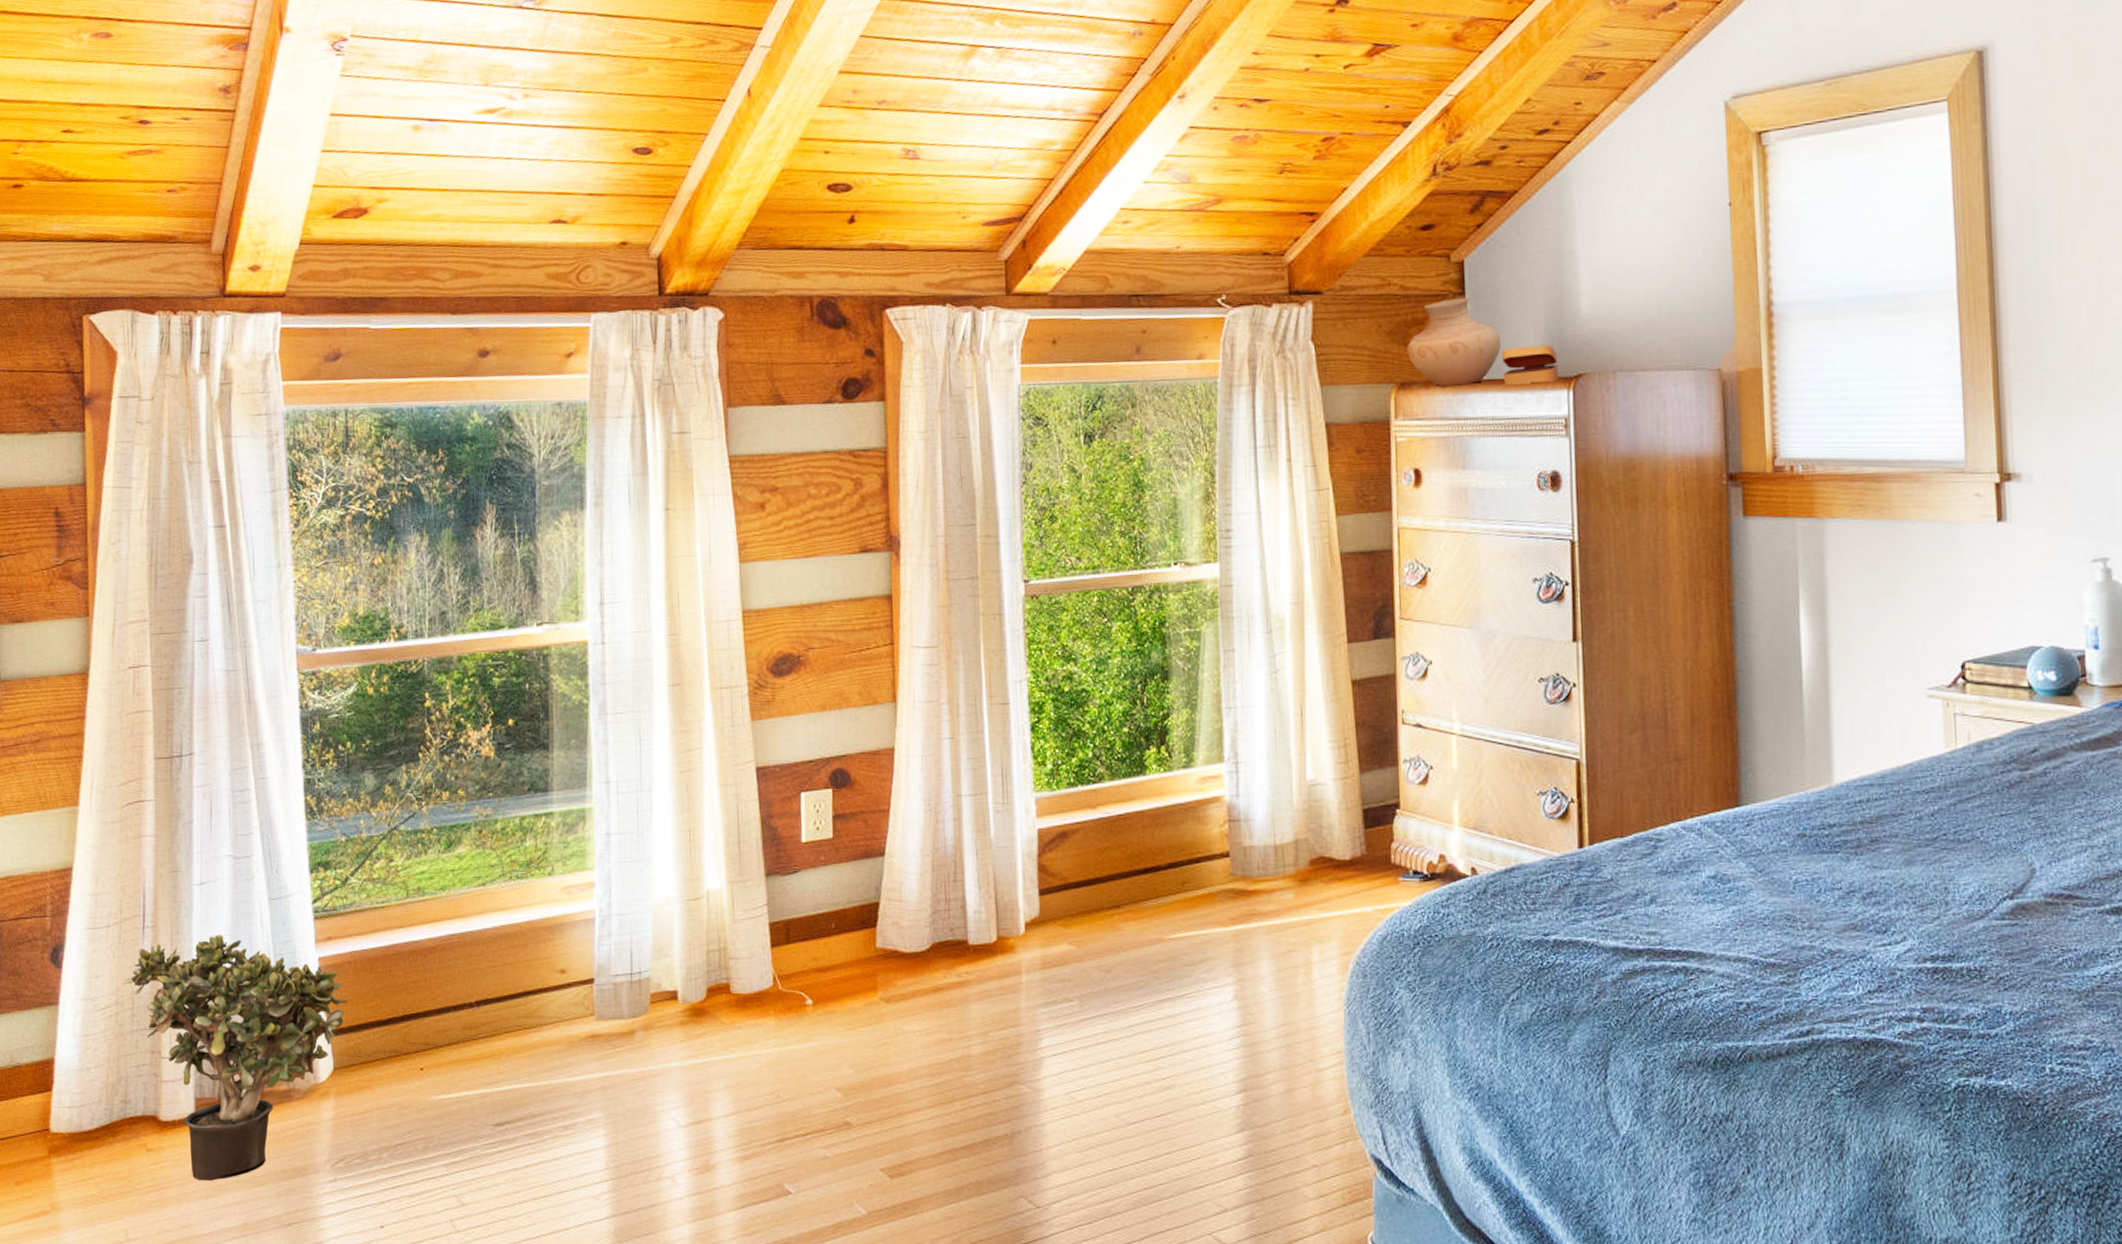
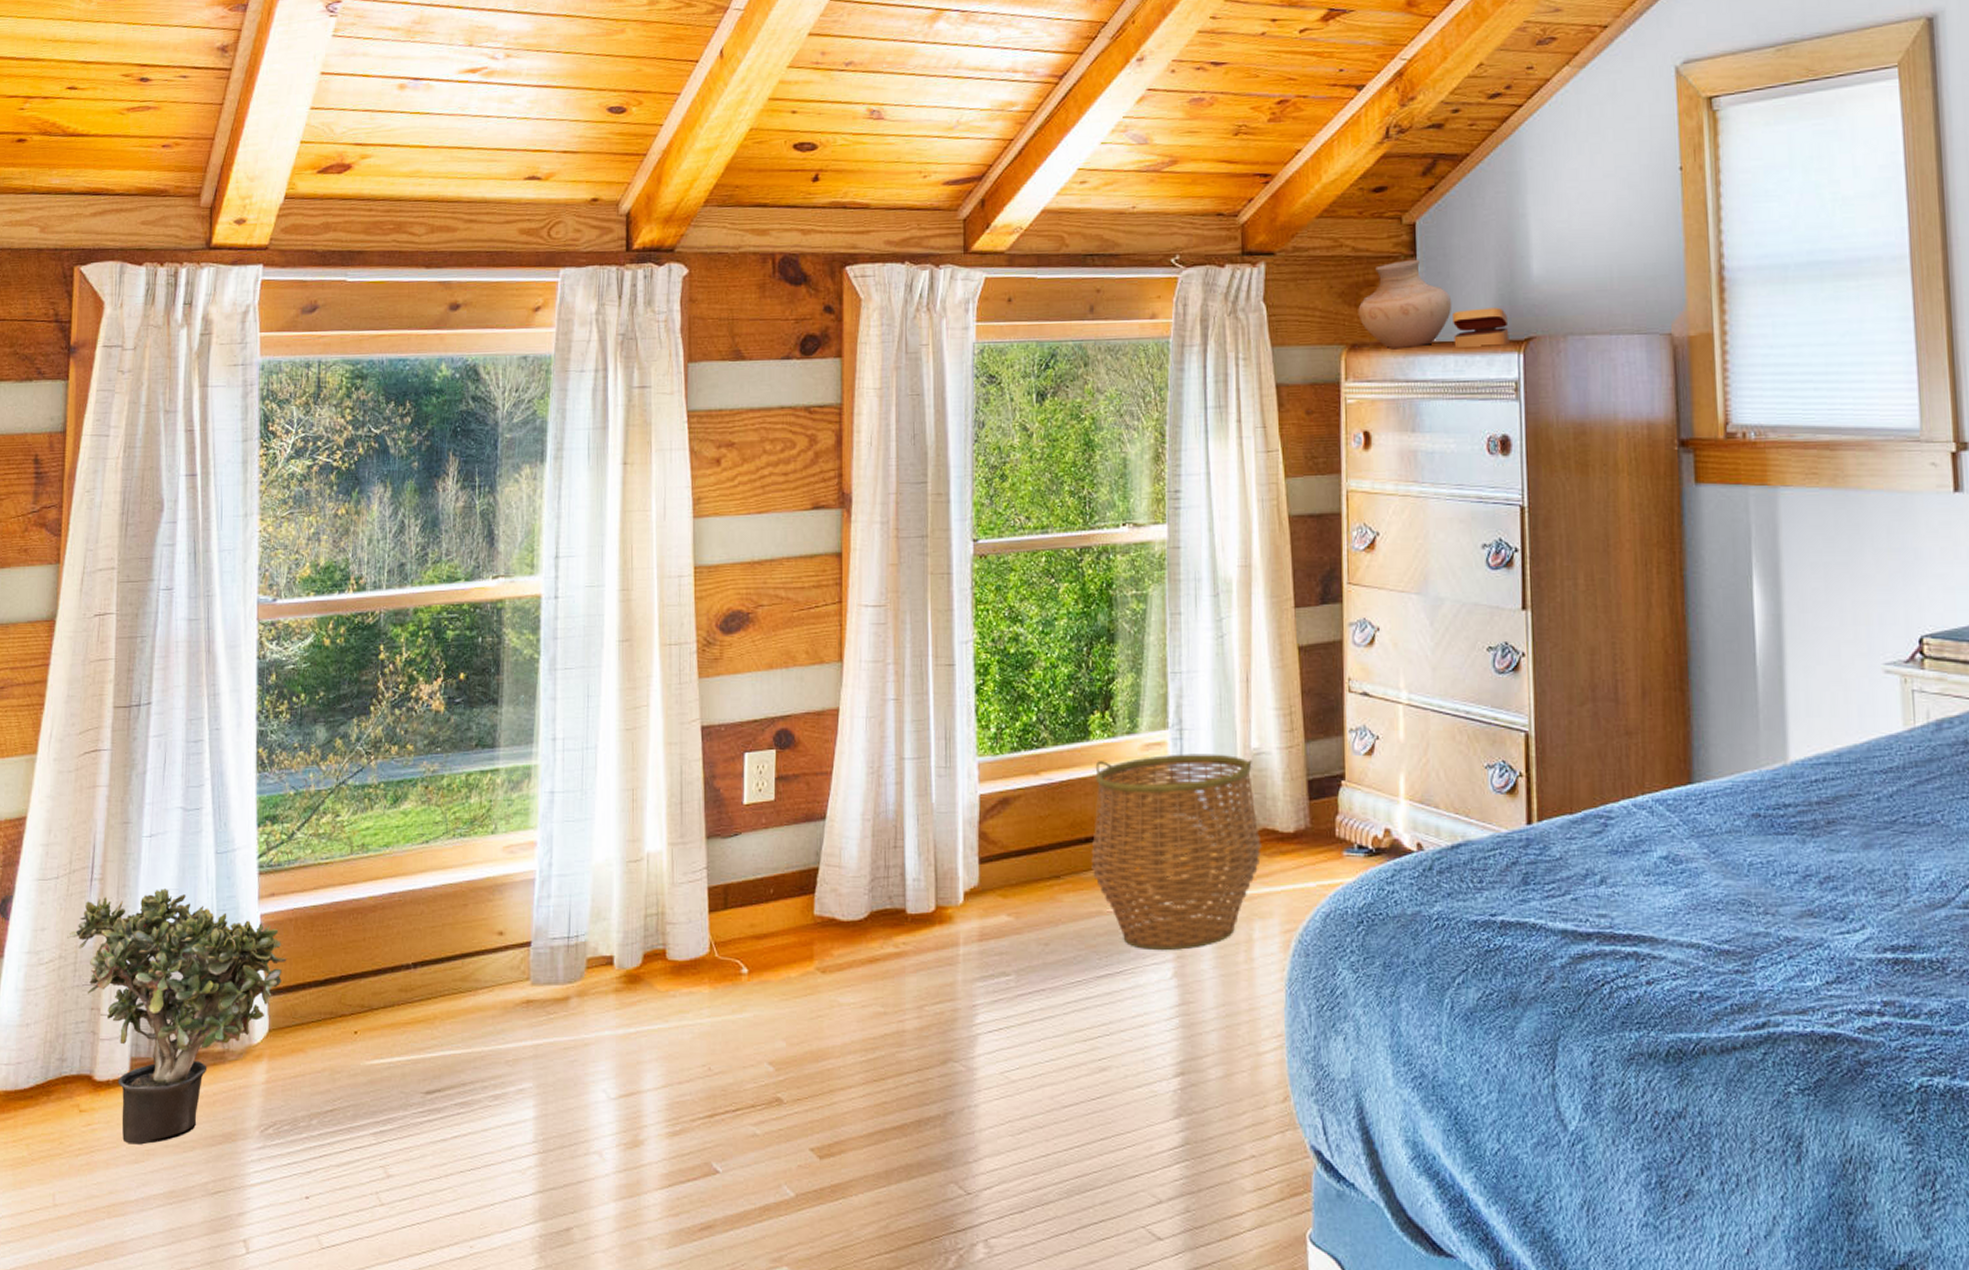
basket: none [1150,785,1319,974] -> present [1091,754,1262,950]

